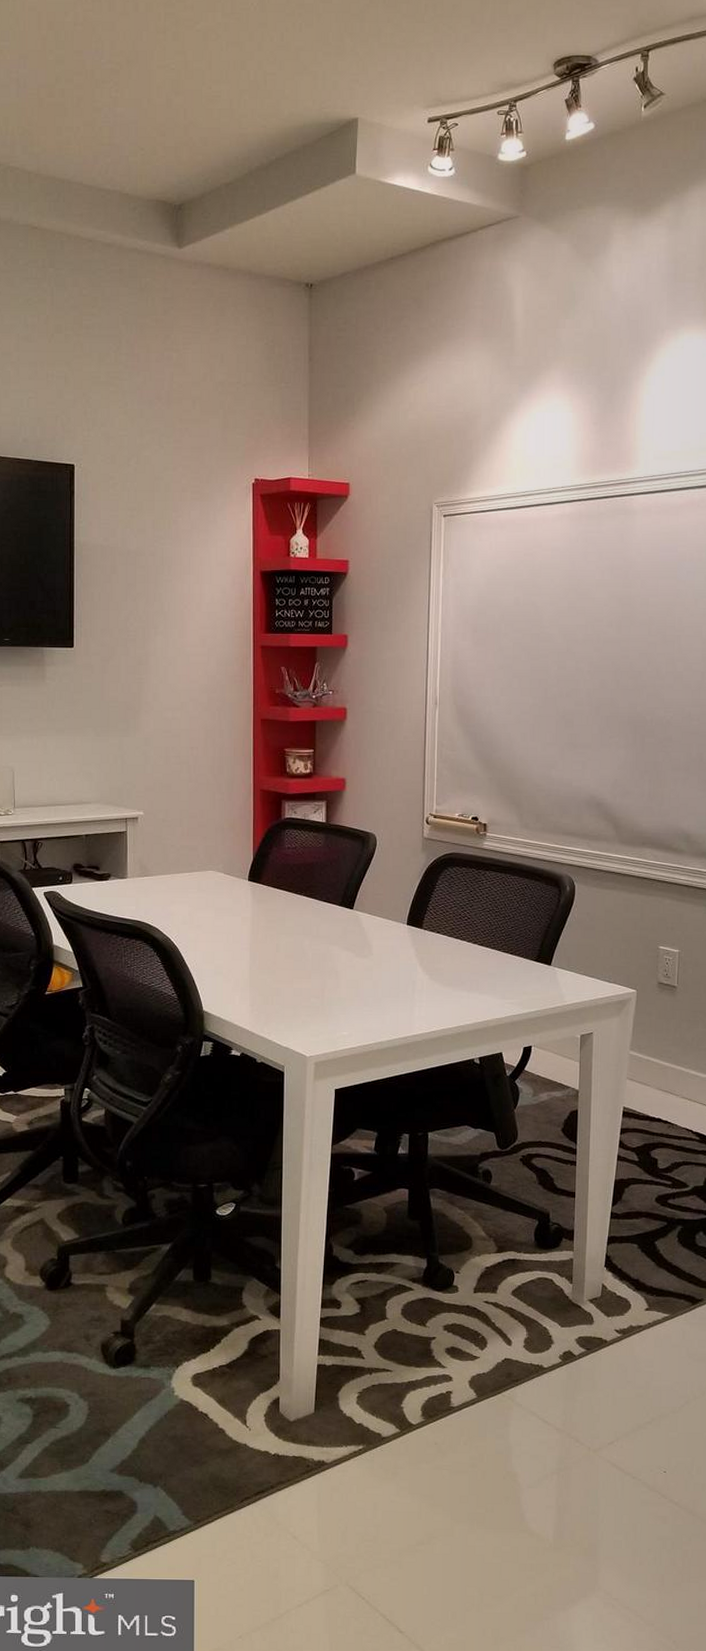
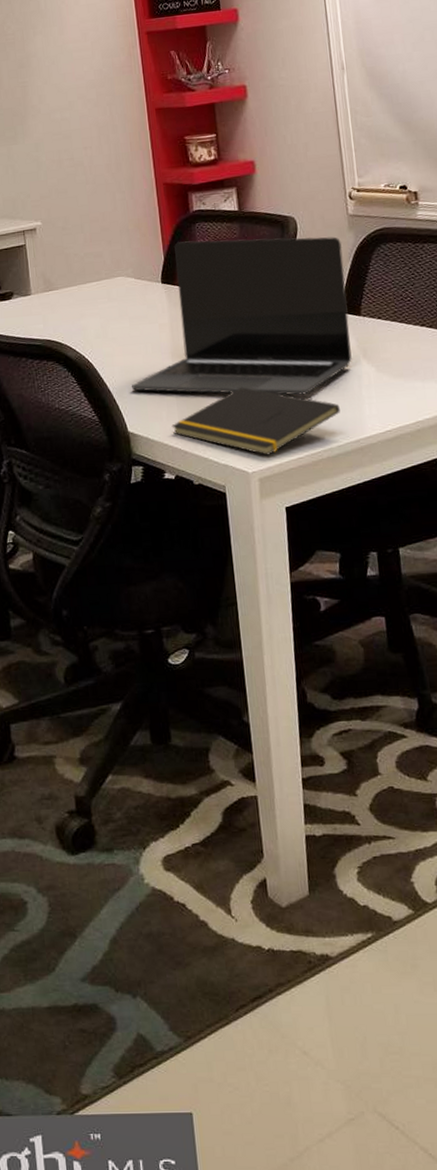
laptop: none [211,845,415,993] -> present [132,236,352,396]
notepad: none [243,980,393,1043] -> present [171,386,340,456]

